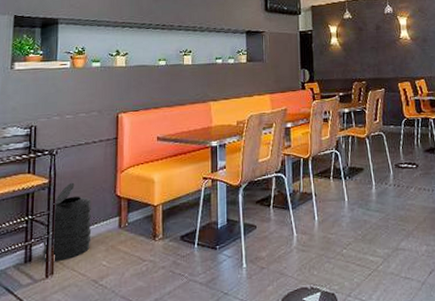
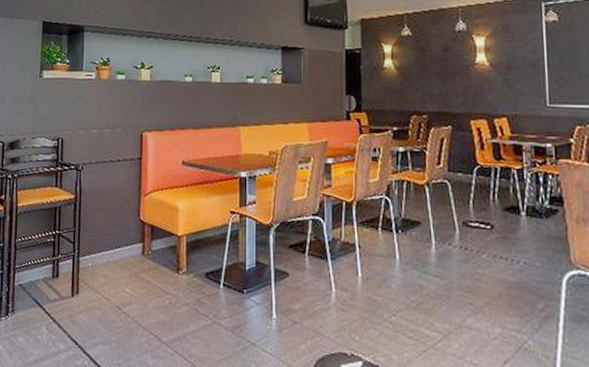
trash can: present [42,182,92,263] -> none [69,201,116,282]

